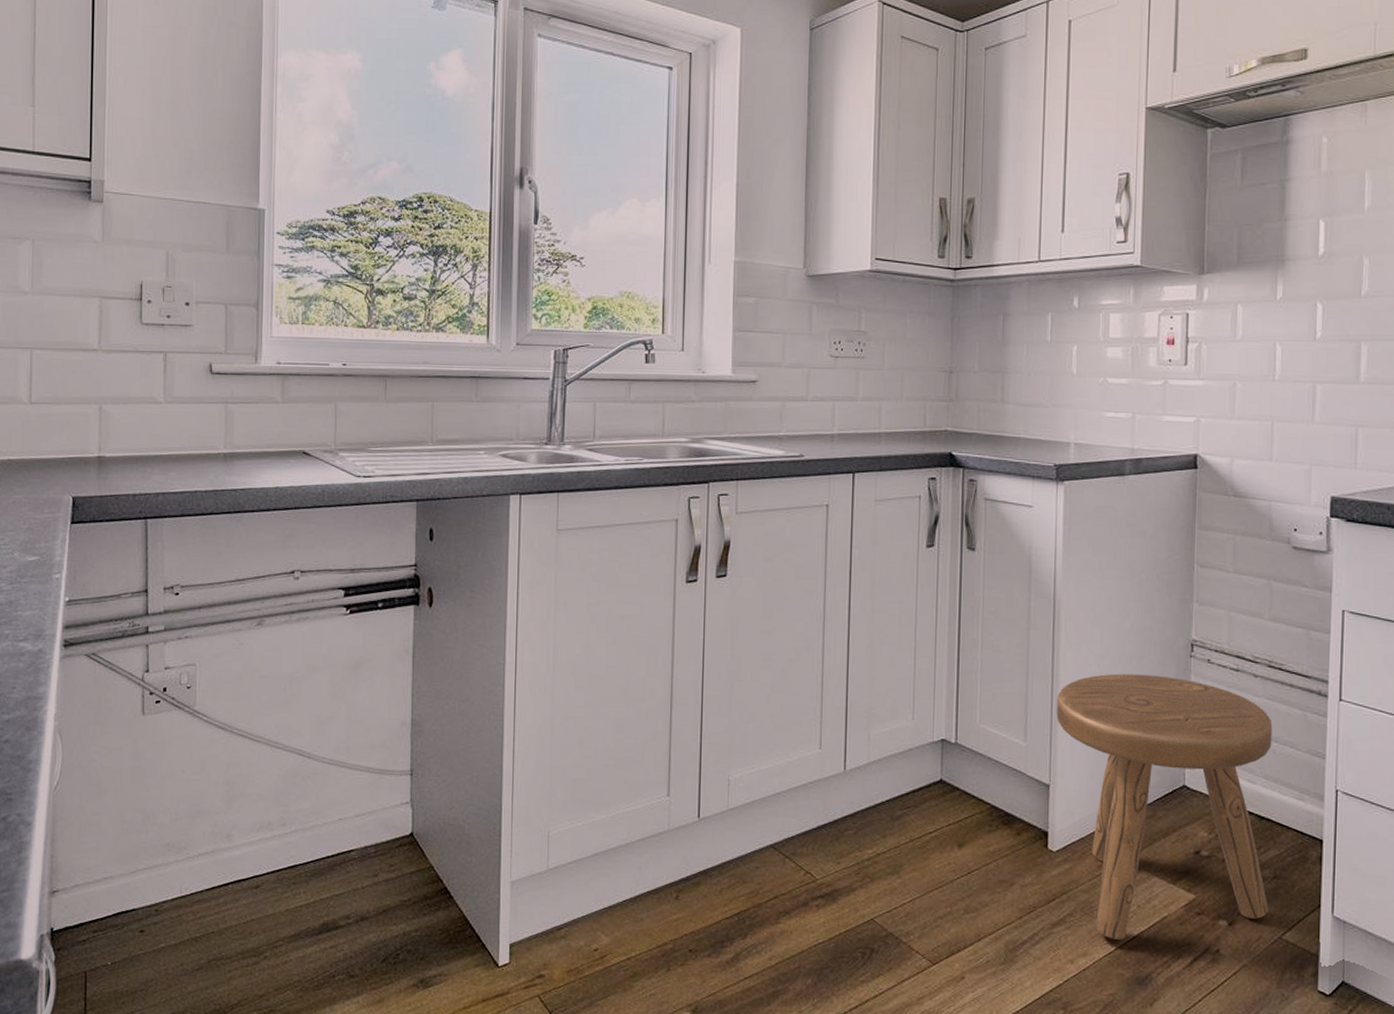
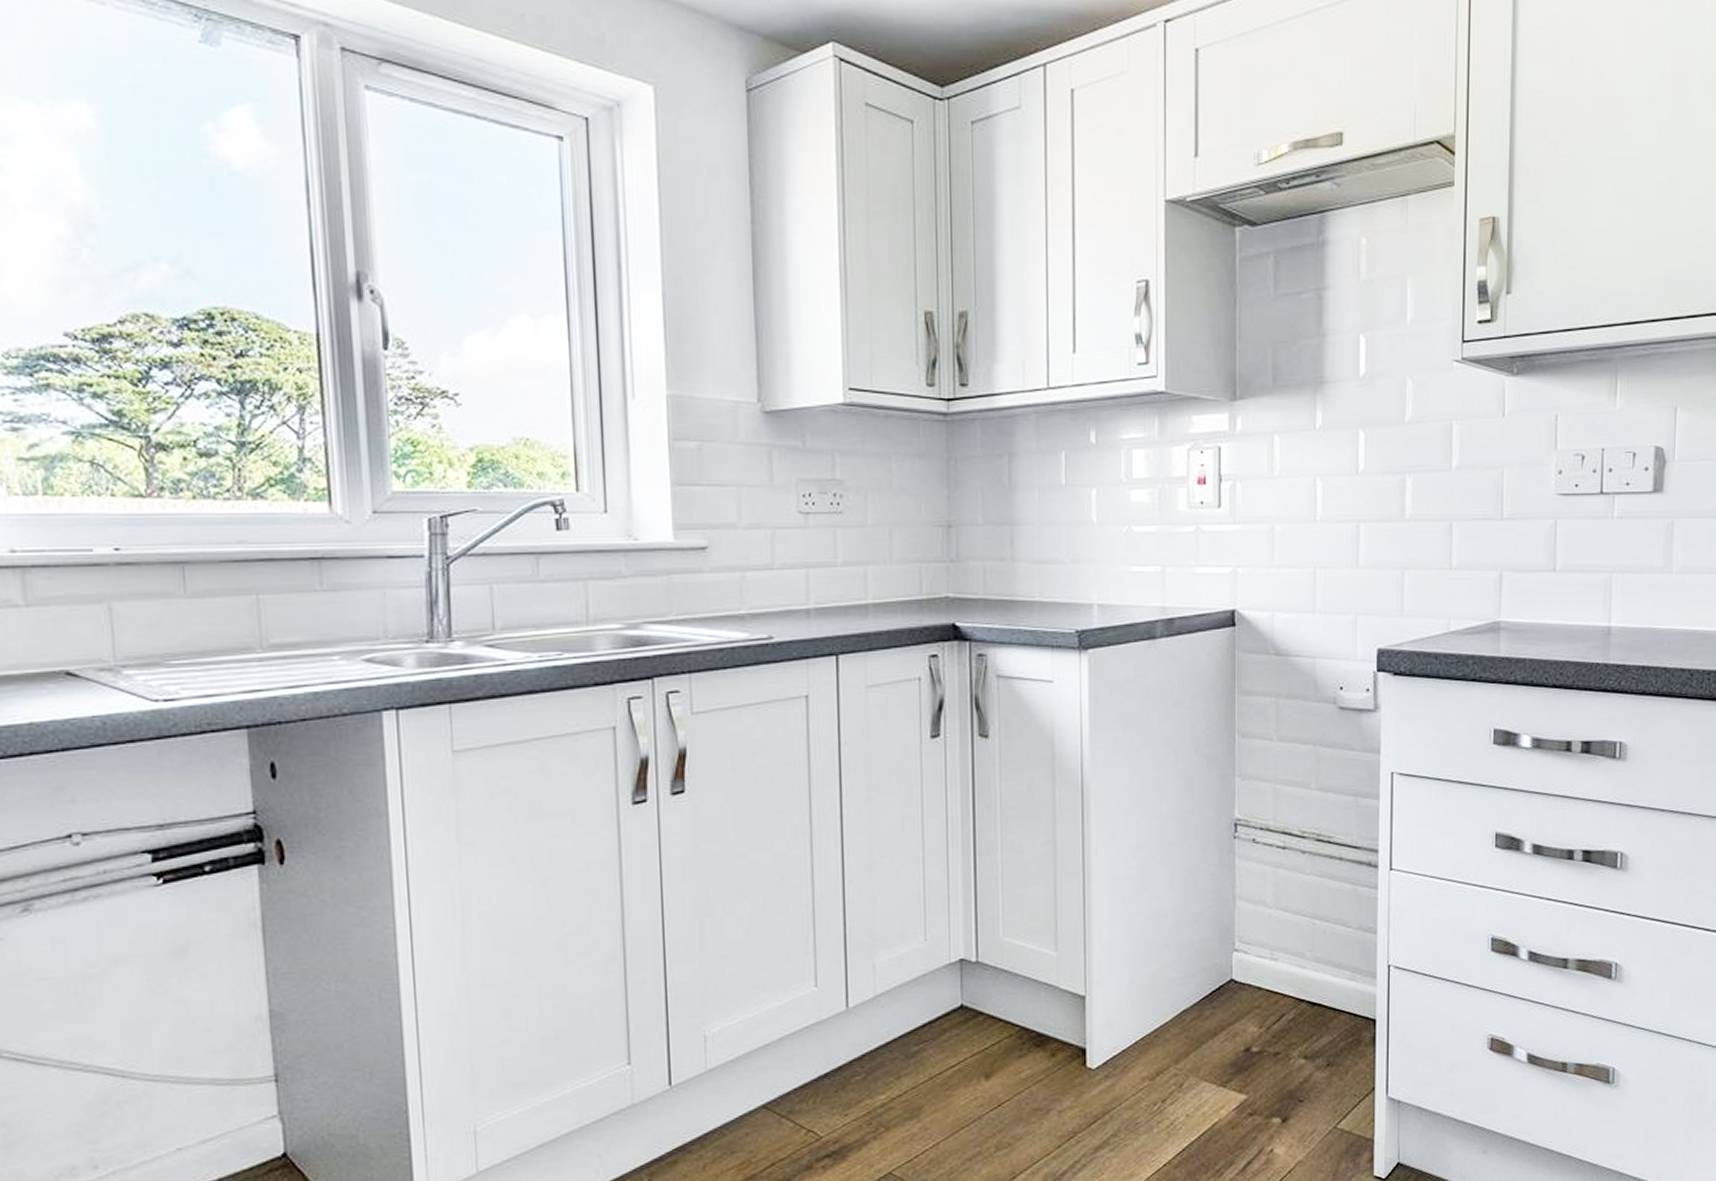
stool: present [1057,673,1273,940] -> none [1090,861,1322,1155]

